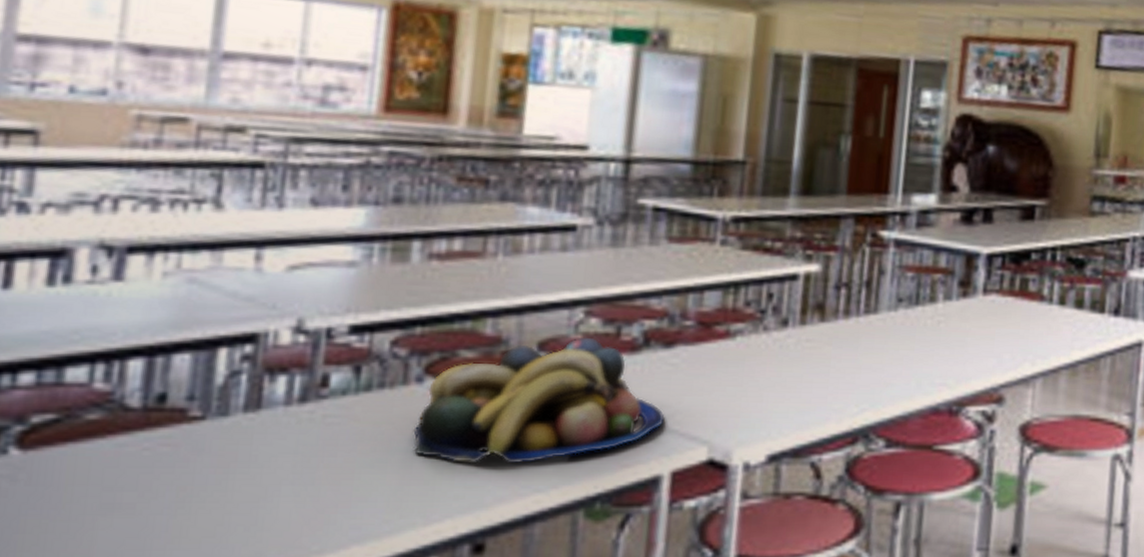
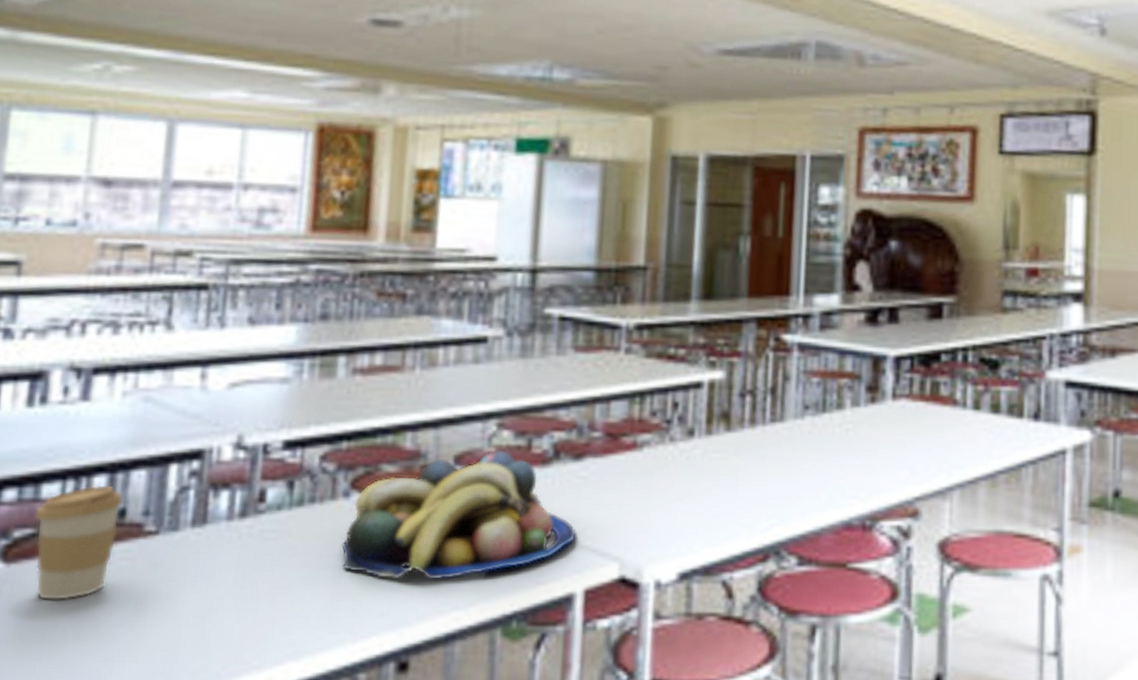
coffee cup: none [57,368,164,488] -> present [35,485,124,600]

